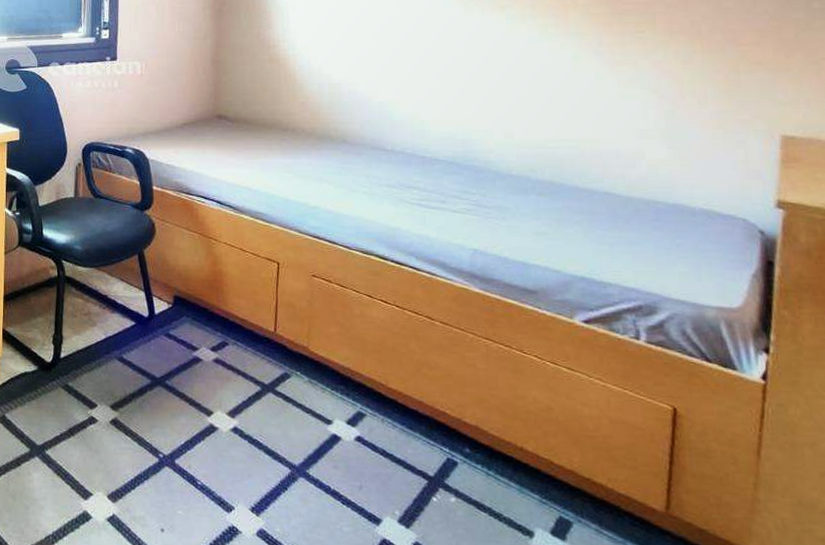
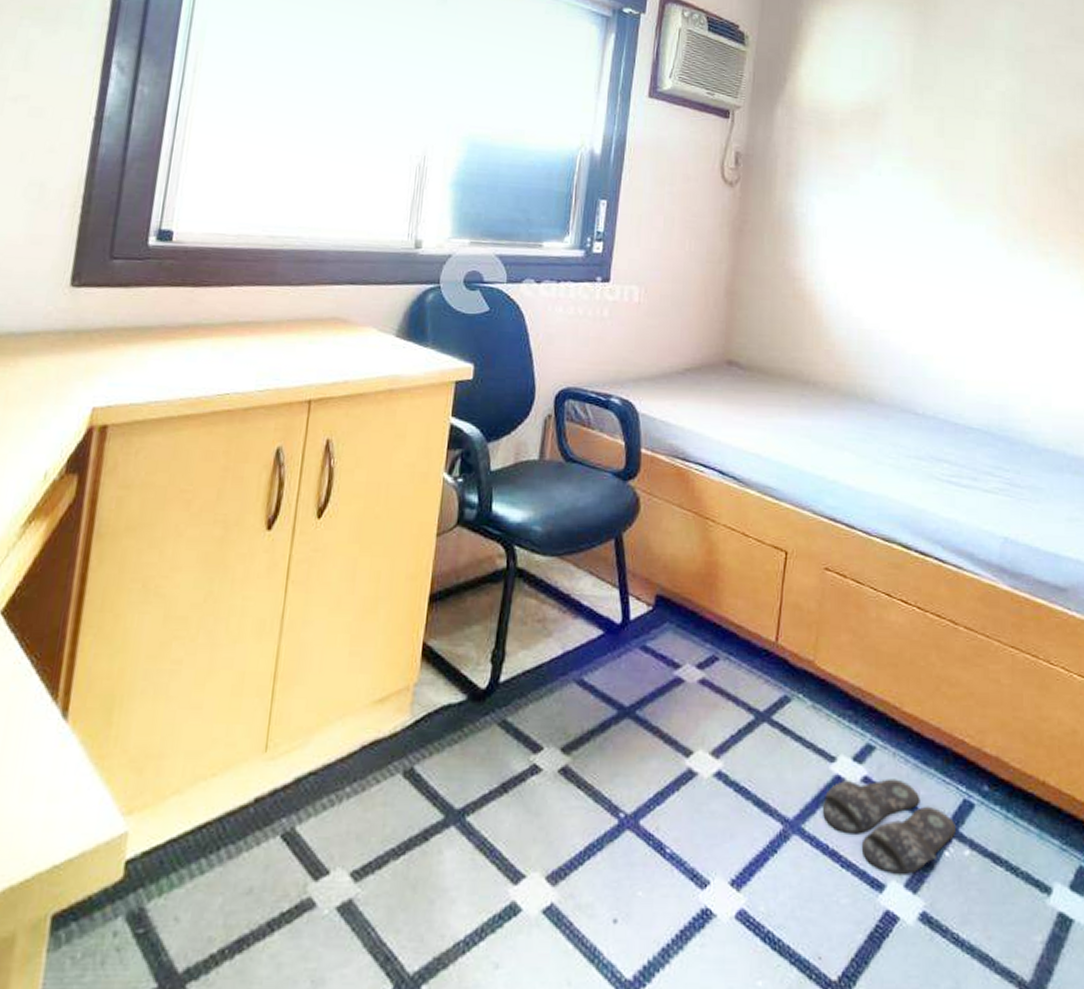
slippers: none [324,439,441,513] -> present [823,779,955,875]

